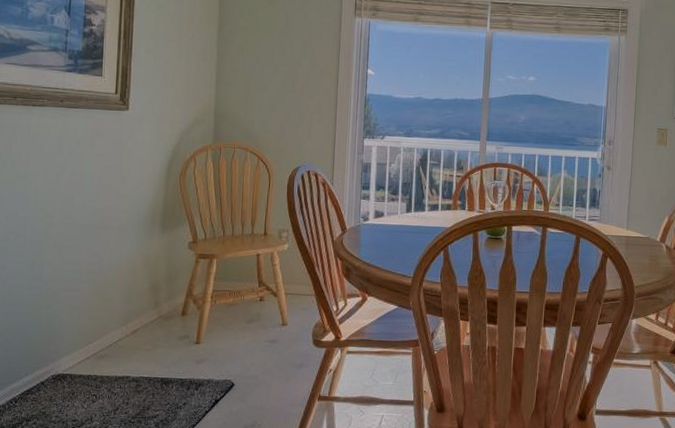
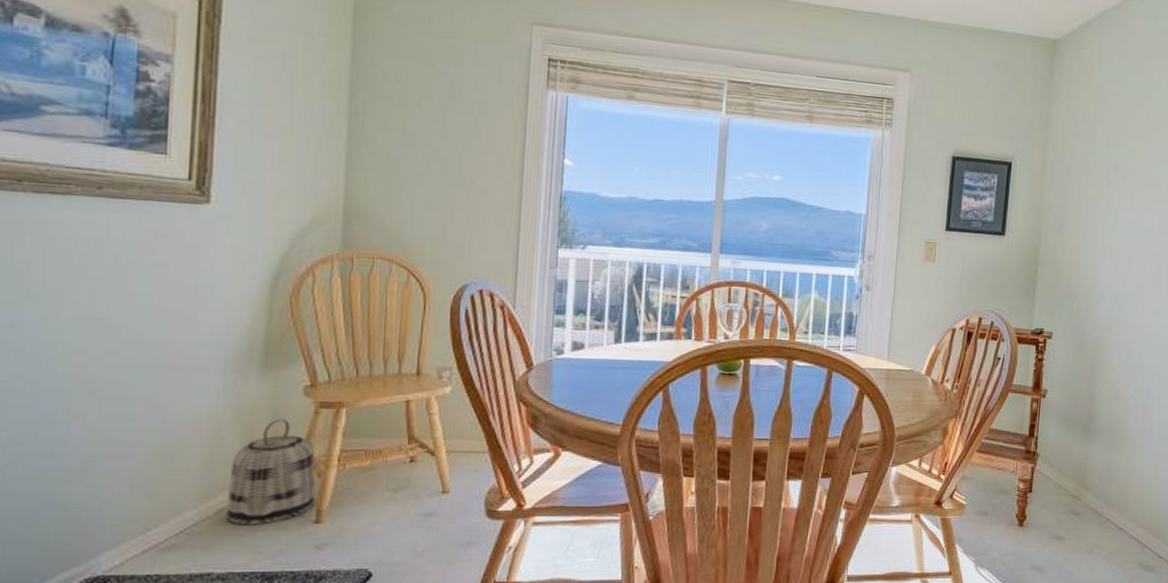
basket: none [138,266,197,344] -> present [225,419,316,526]

